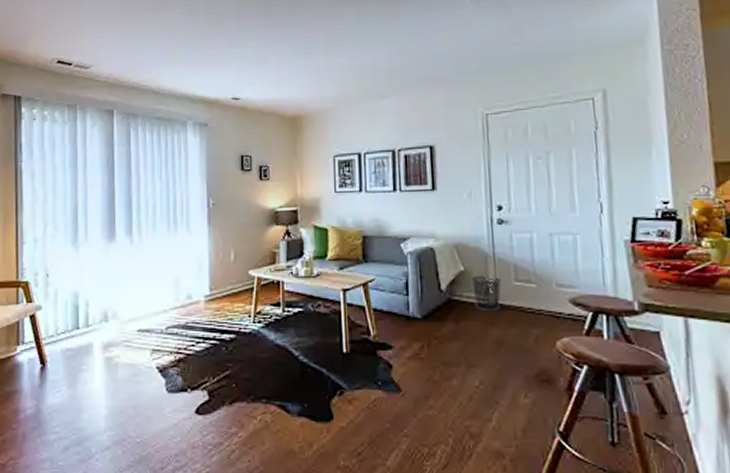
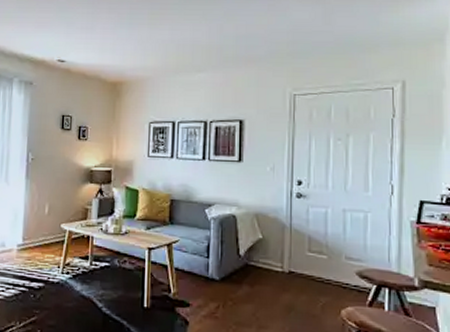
waste bin: present [471,276,502,312] -> none [268,244,296,279]

